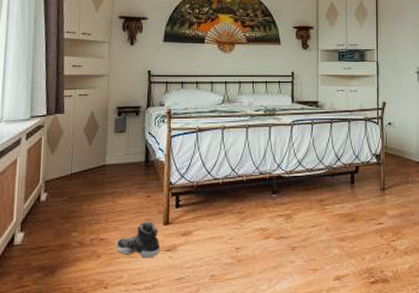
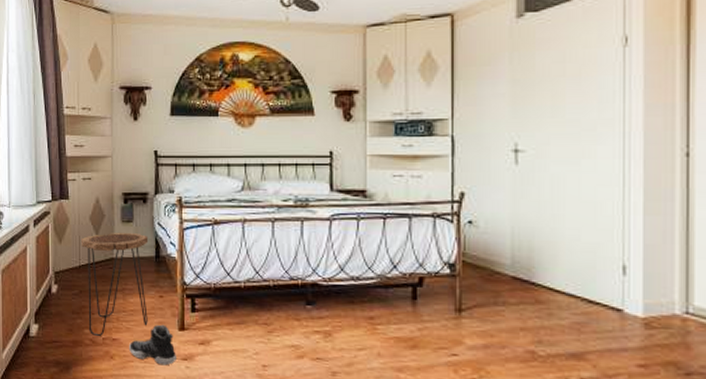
side table: none [74,141,139,237] -> present [81,232,149,336]

